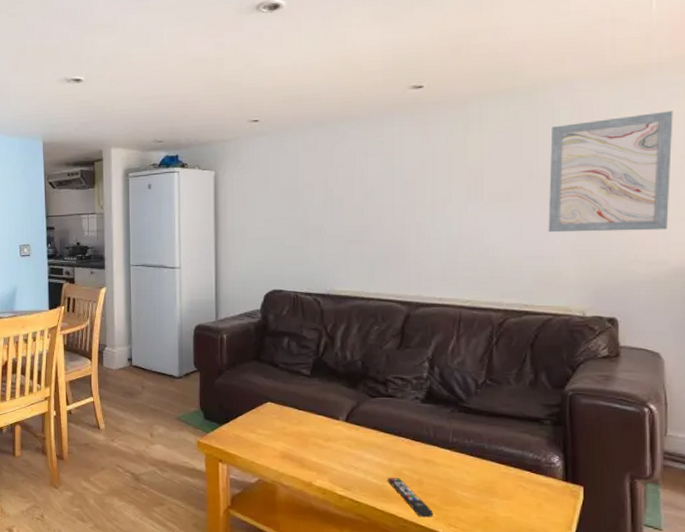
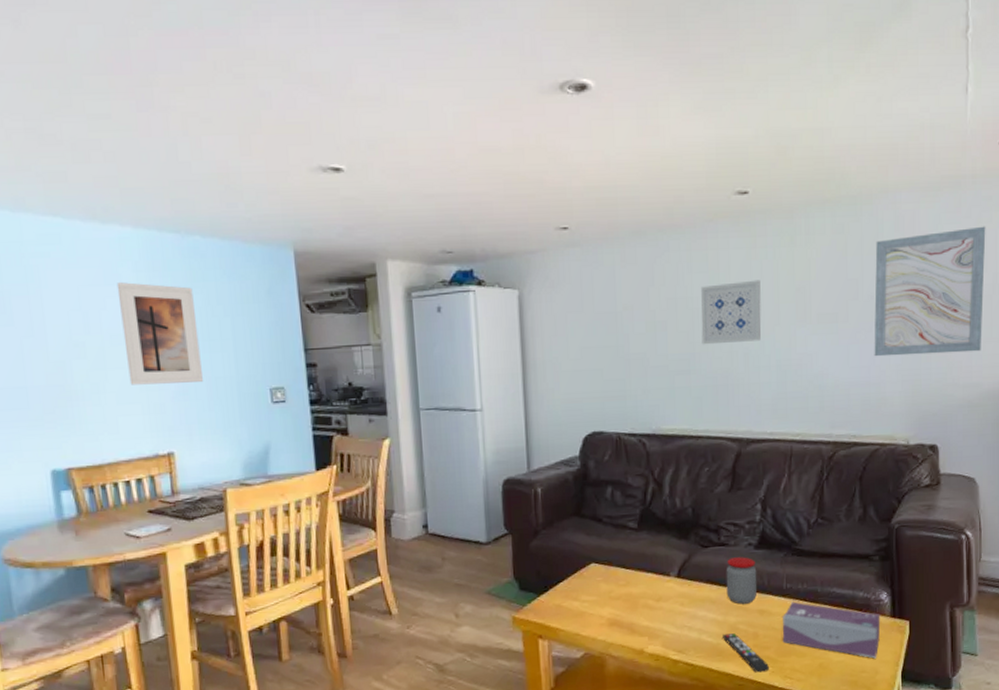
wall art: none [375,162,433,219] -> present [701,280,762,345]
jar: none [392,409,423,452] -> present [726,557,757,604]
tissue box: none [447,455,552,519] -> present [782,601,881,659]

